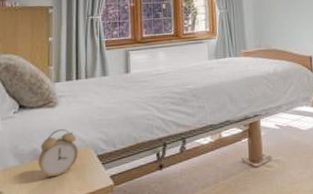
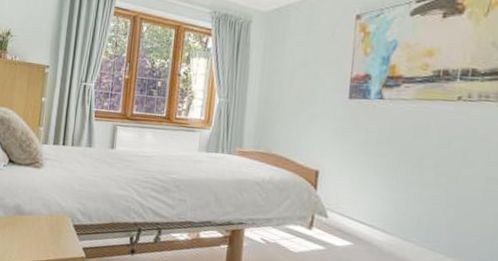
alarm clock: present [38,128,79,178] -> none [19,190,57,235]

